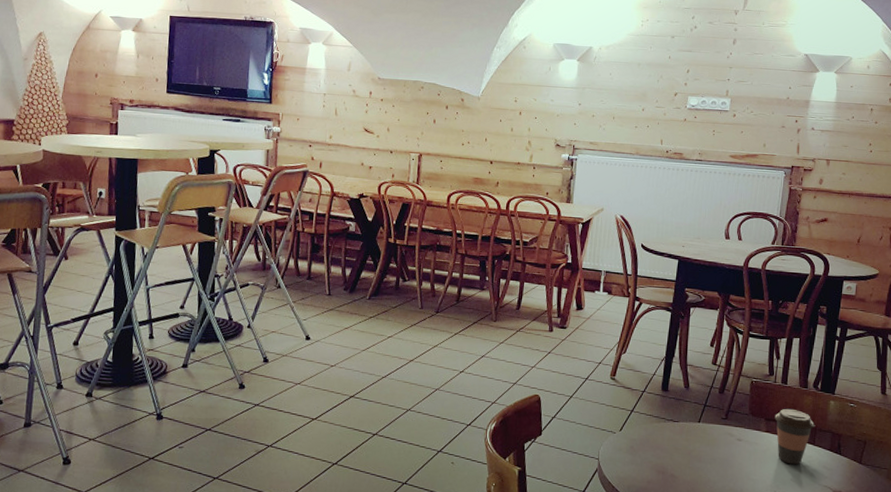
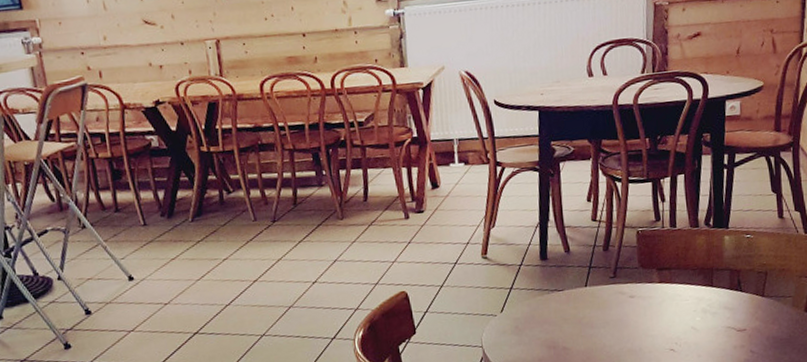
coffee cup: present [775,409,814,465] -> none [667,253,711,312]

